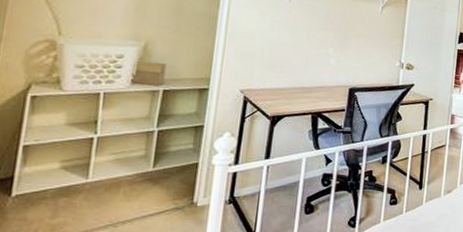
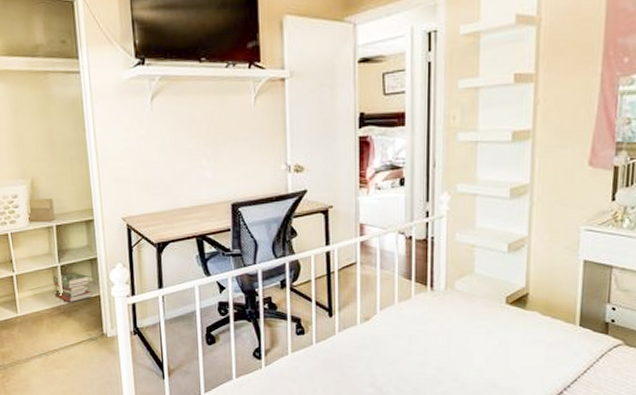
books: none [142,137,190,169] -> present [52,272,92,302]

